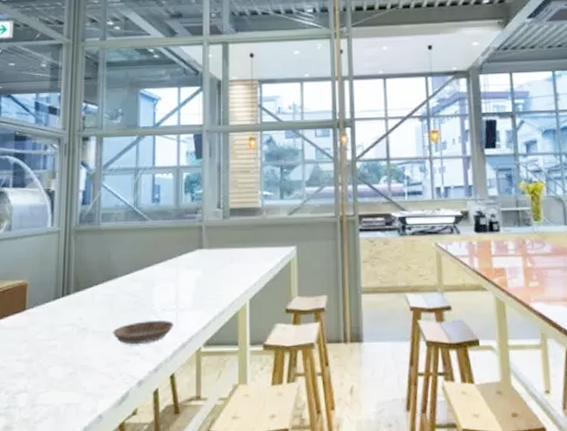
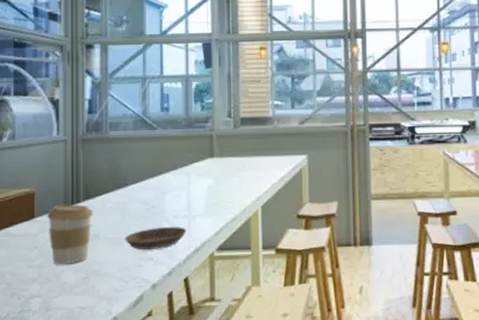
coffee cup: none [38,296,82,359] -> present [47,204,93,265]

